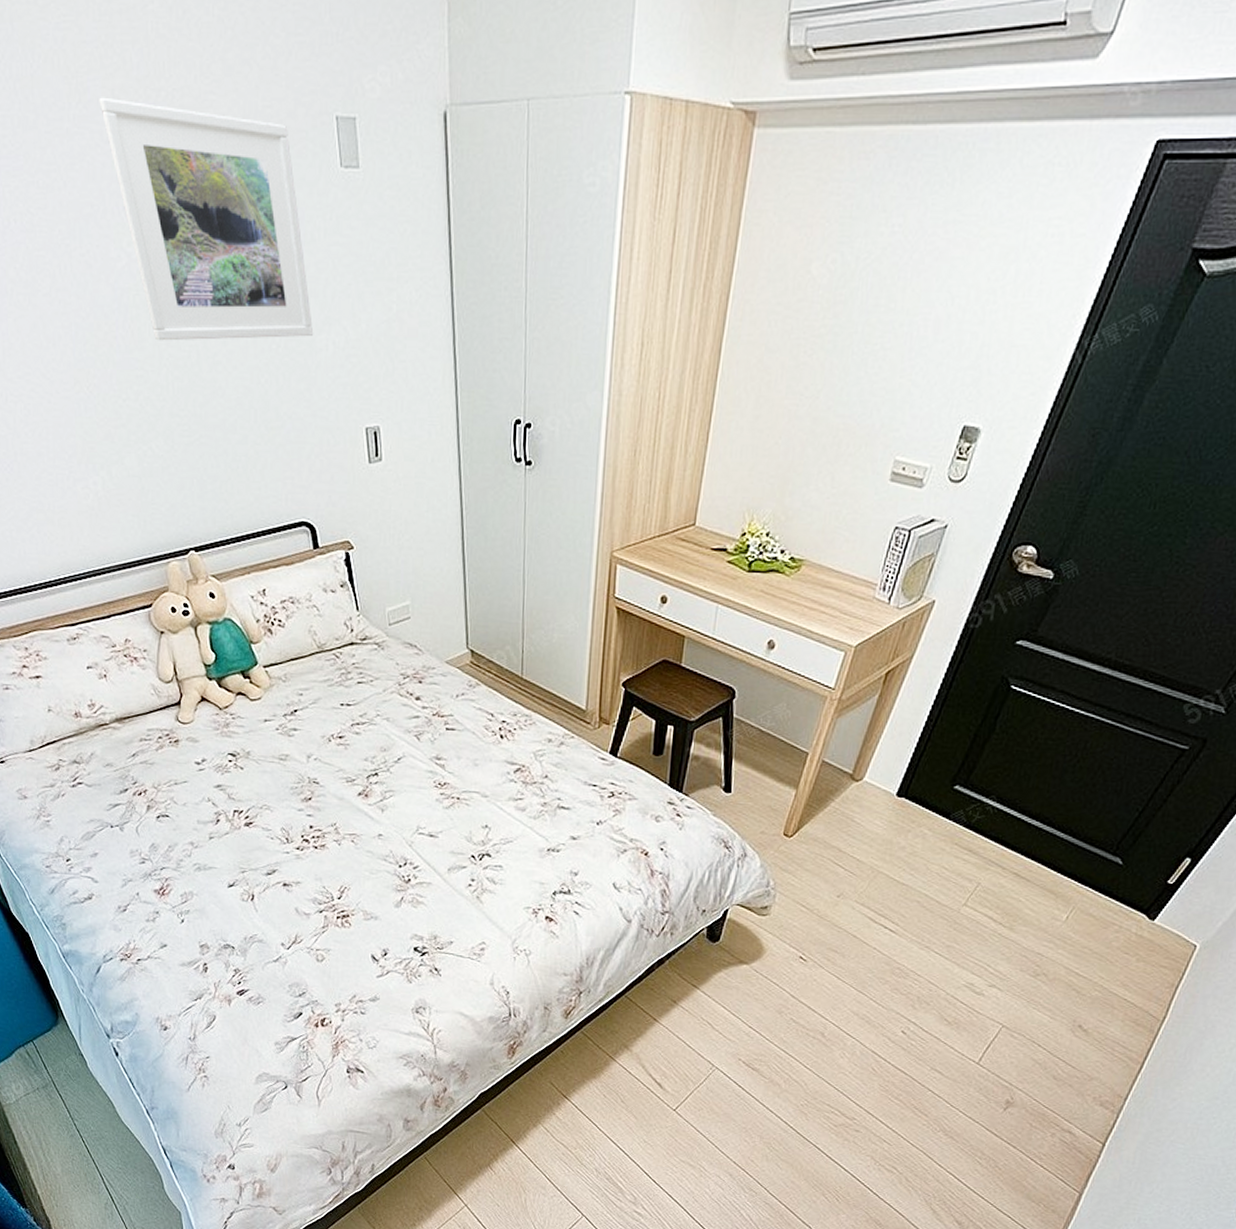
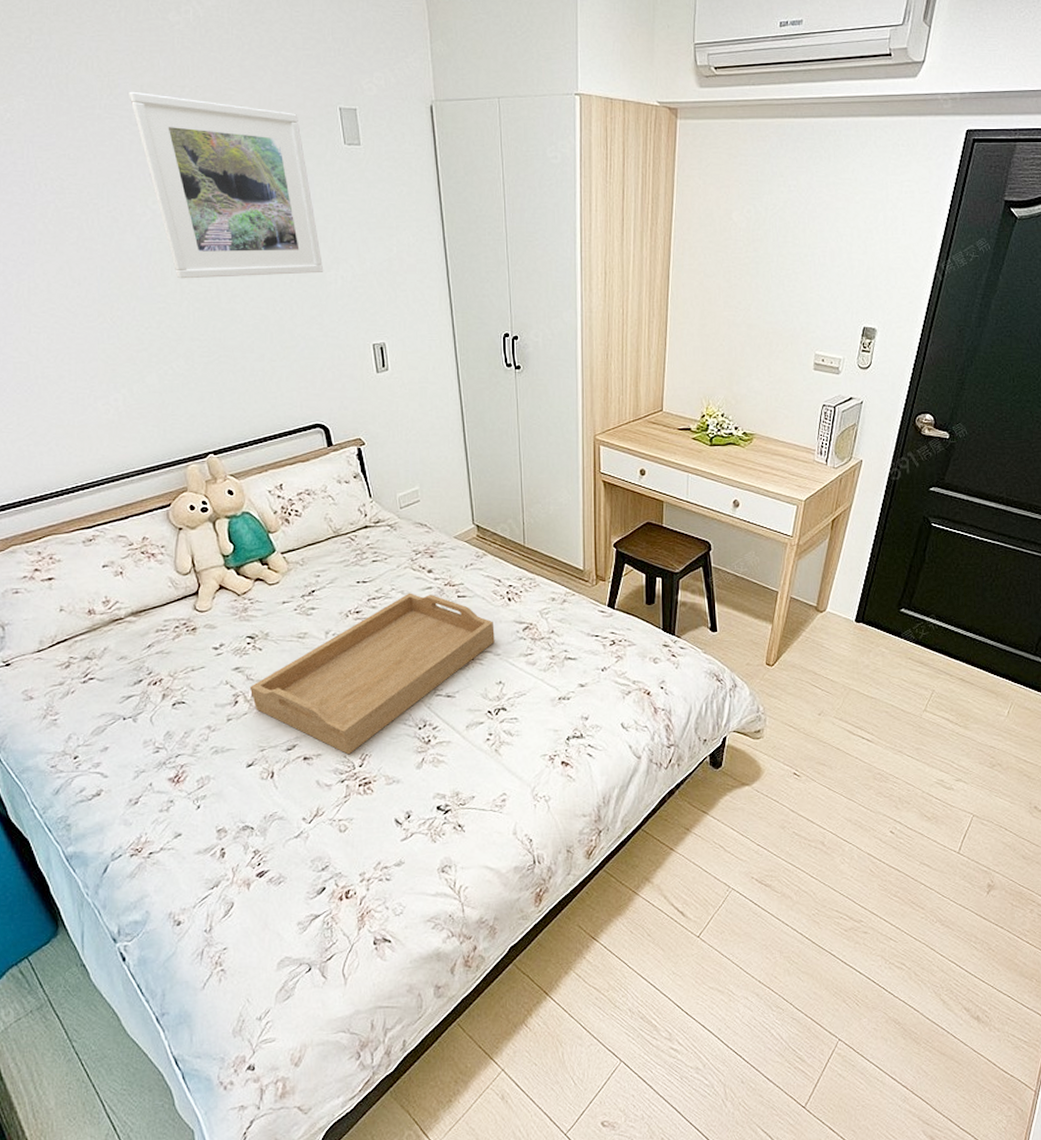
serving tray: none [231,720,484,886] -> present [249,593,495,755]

